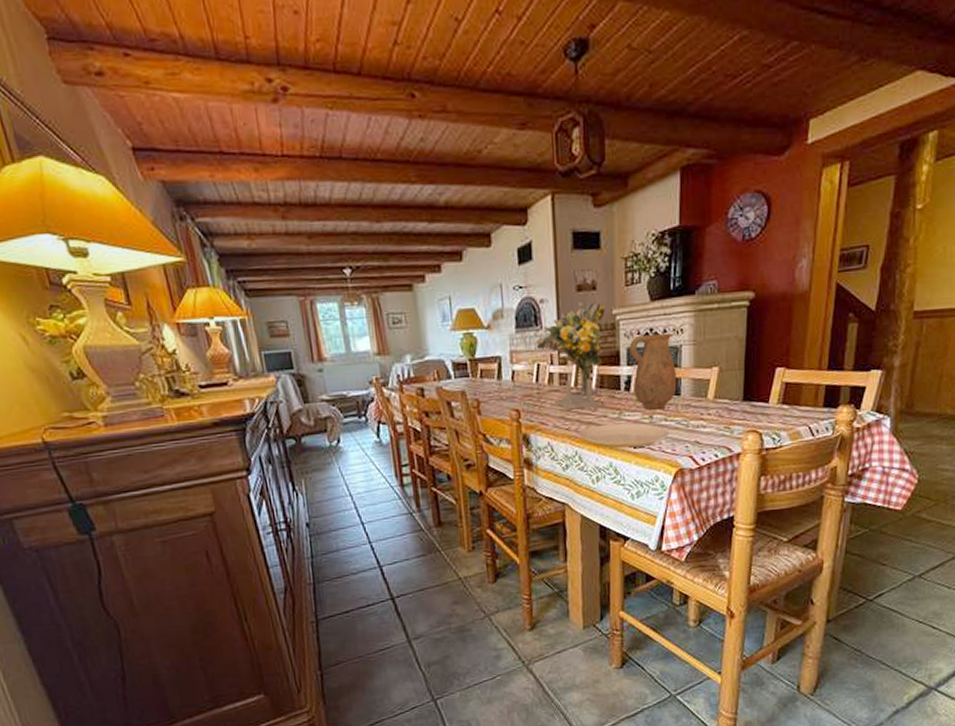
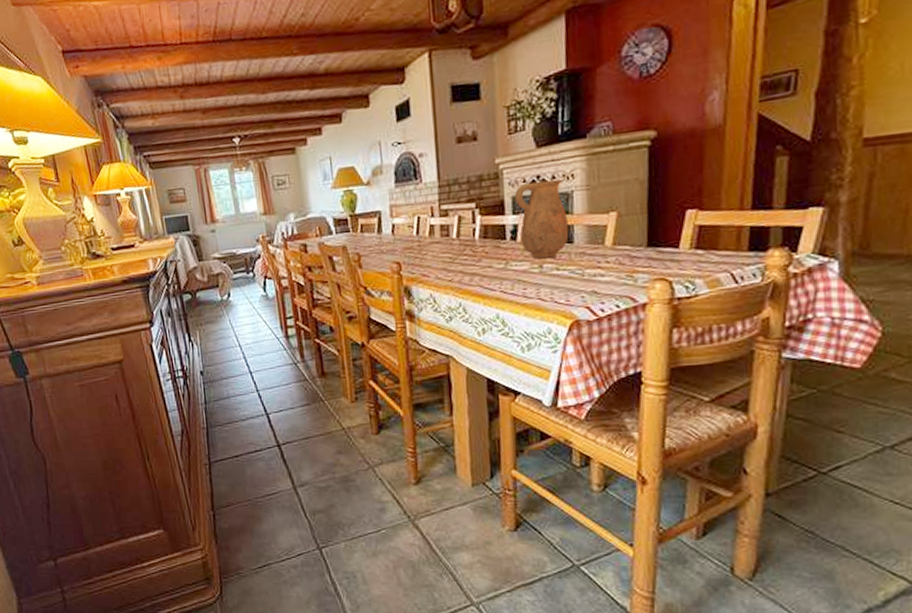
bouquet: present [536,301,606,398] -> none [415,152,488,249]
napkin holder: present [555,379,605,410] -> none [436,230,490,262]
plate: present [579,423,668,449] -> none [463,273,561,300]

